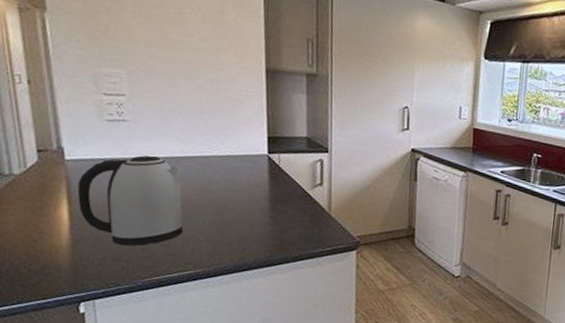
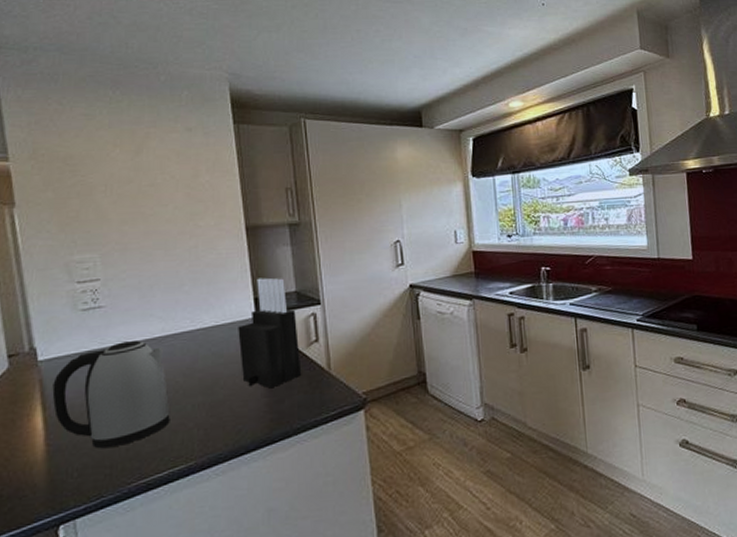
knife block: none [250,119,305,219] -> present [238,277,302,389]

